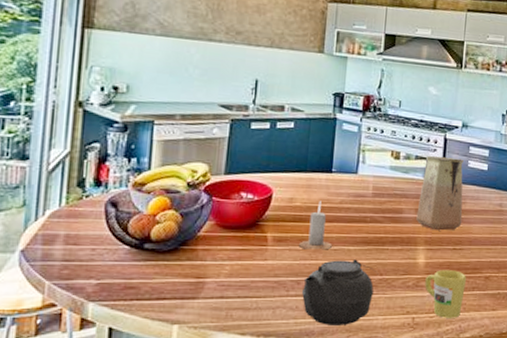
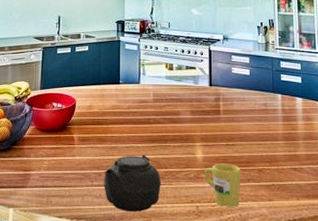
candle: present [299,200,332,250] -> none [99,107,124,147]
vase: present [416,156,464,231] -> none [191,66,232,129]

